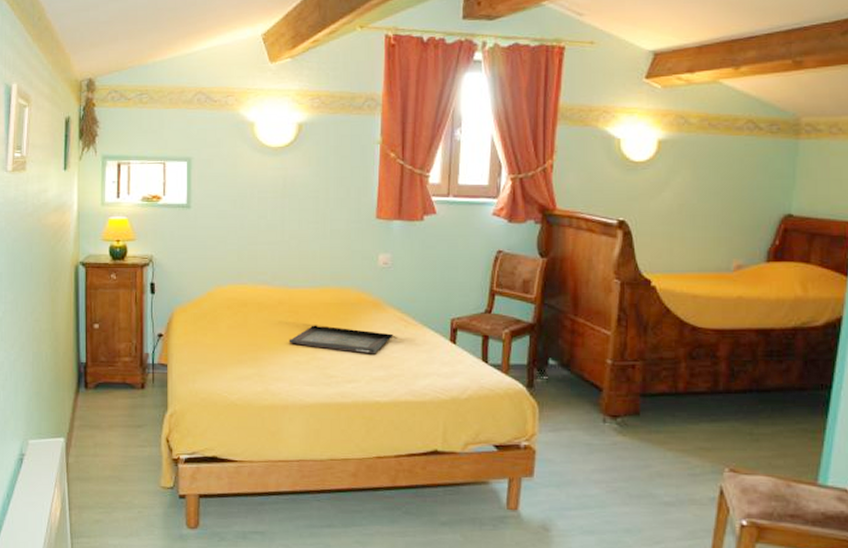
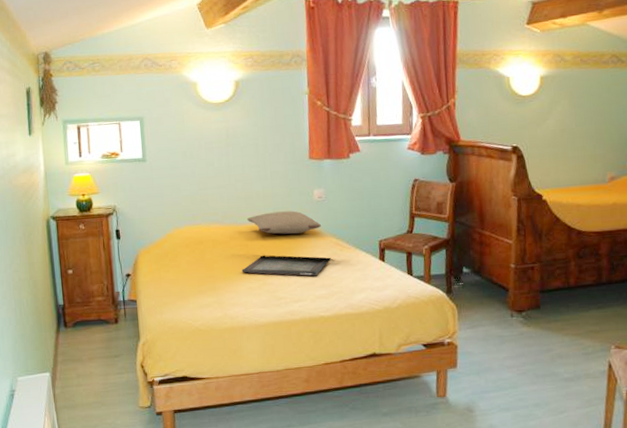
pillow: none [299,276,384,304] -> present [246,211,321,235]

